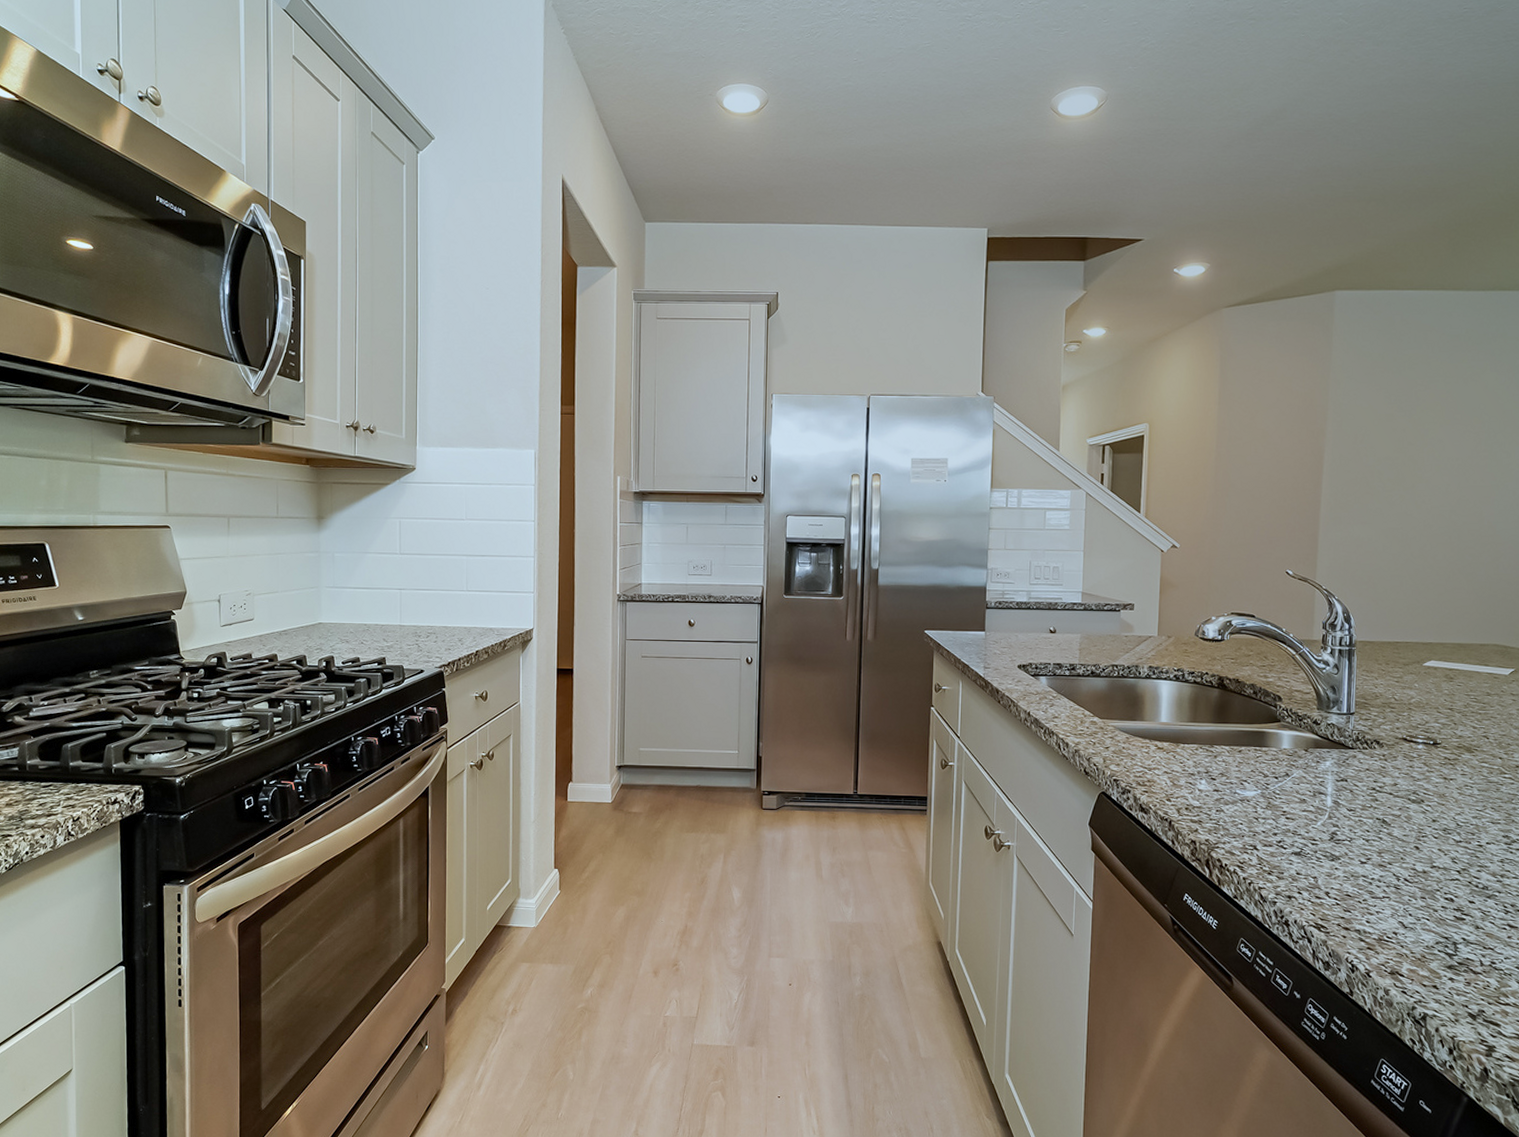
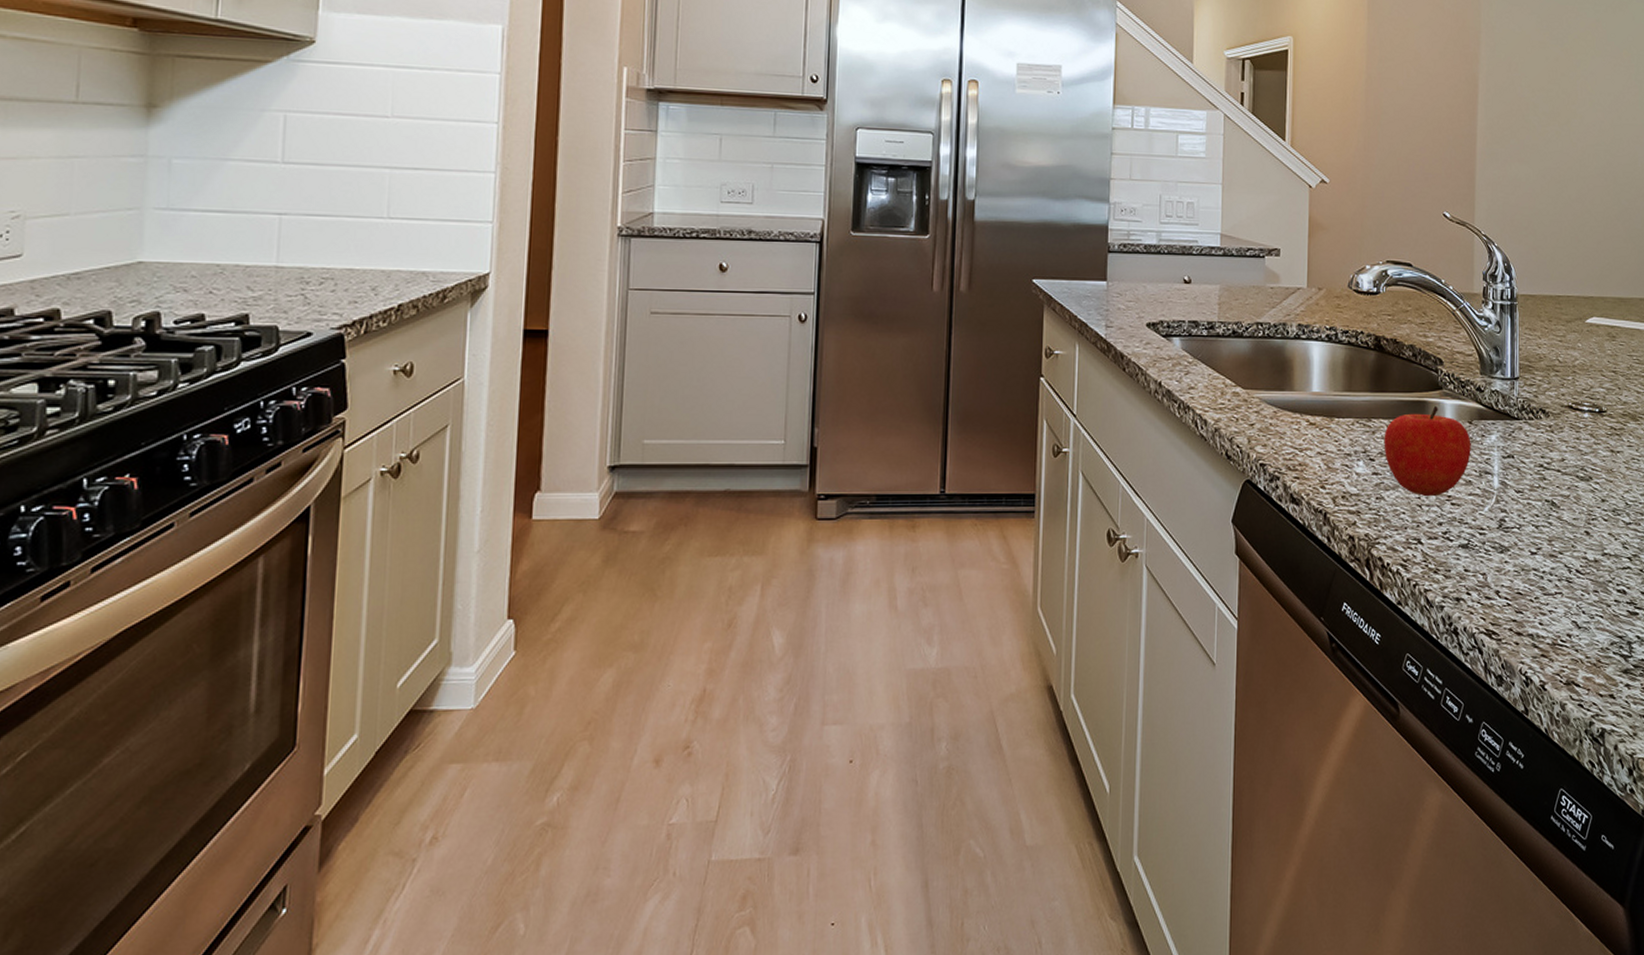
fruit: none [1224,735,1307,812] -> present [1384,405,1471,497]

